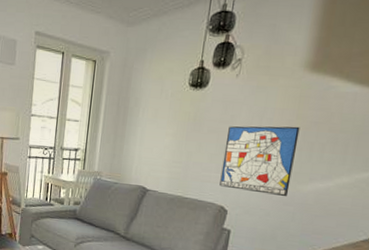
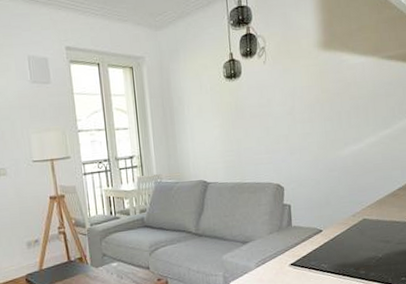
wall art: present [219,126,300,197] -> none [268,99,331,166]

